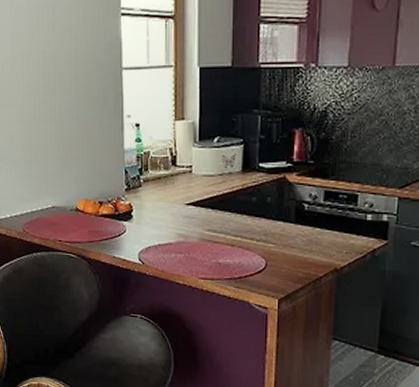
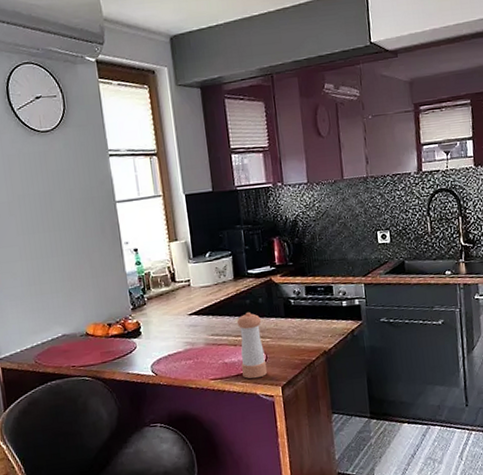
pepper shaker: none [237,210,267,286] -> present [236,311,268,379]

